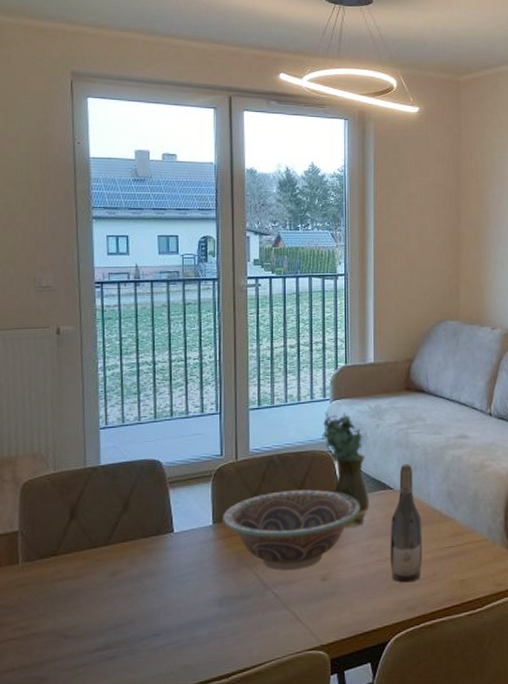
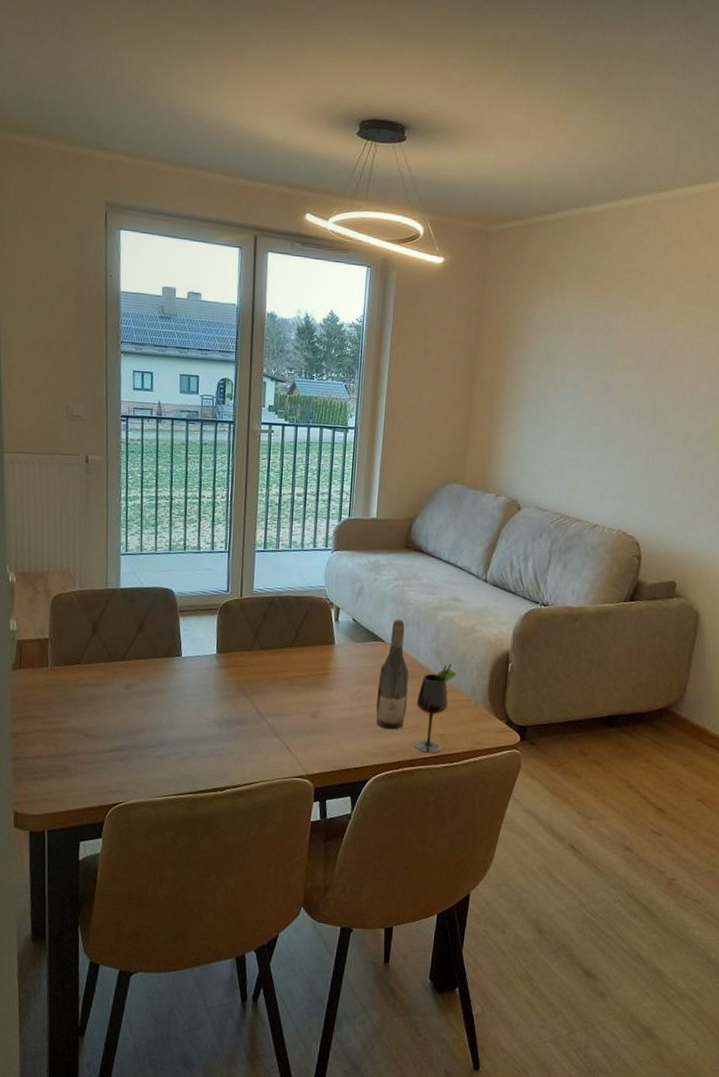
decorative bowl: present [223,489,360,571] -> none [226,630,352,705]
vase: present [322,412,370,527] -> none [321,561,362,672]
wine glass: none [432,504,471,603] -> present [415,664,457,753]

